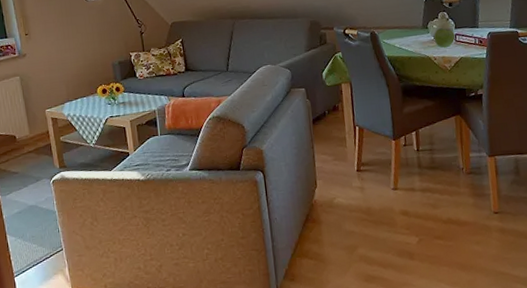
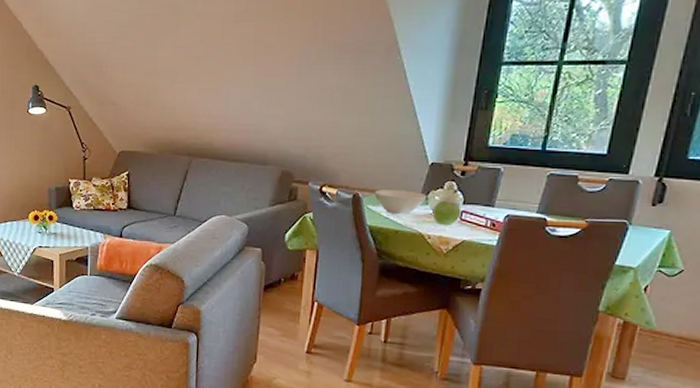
bowl: none [386,23,428,45] -> present [374,190,427,215]

